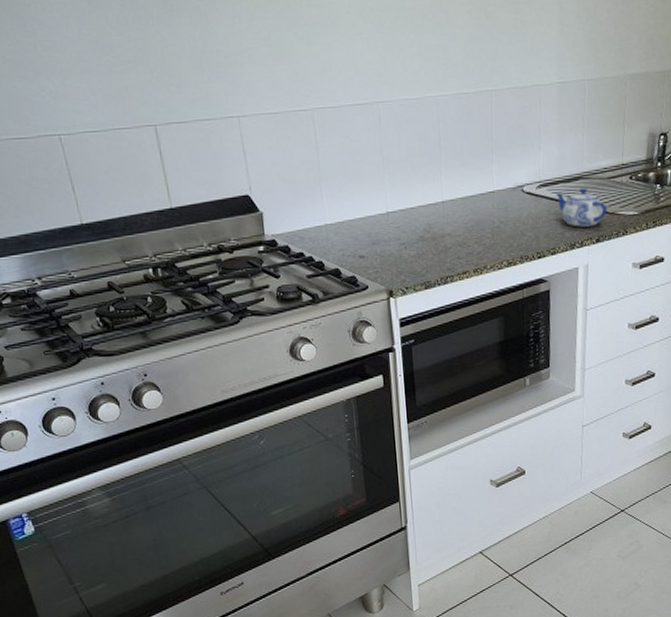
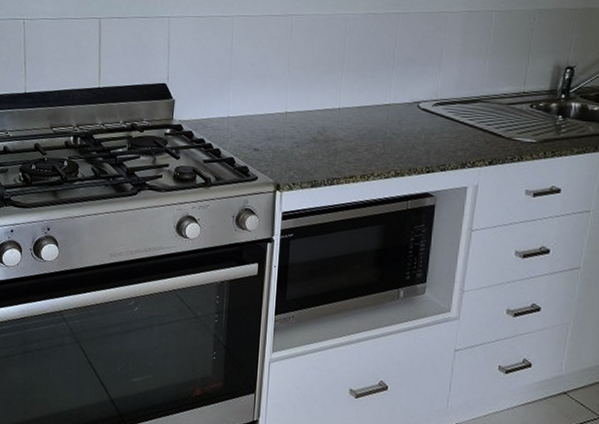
teapot: present [555,187,608,227] -> none [451,110,504,149]

